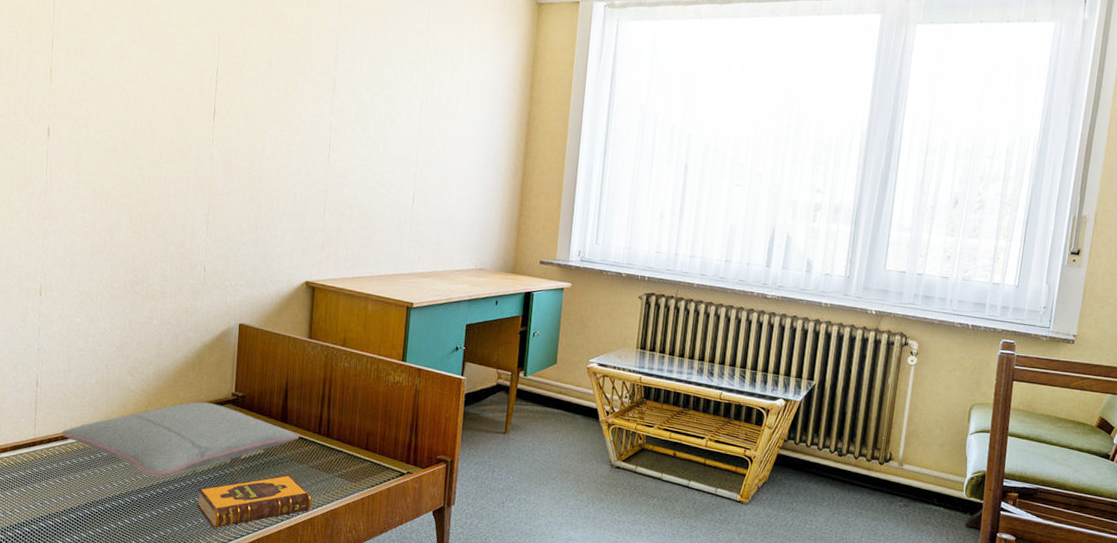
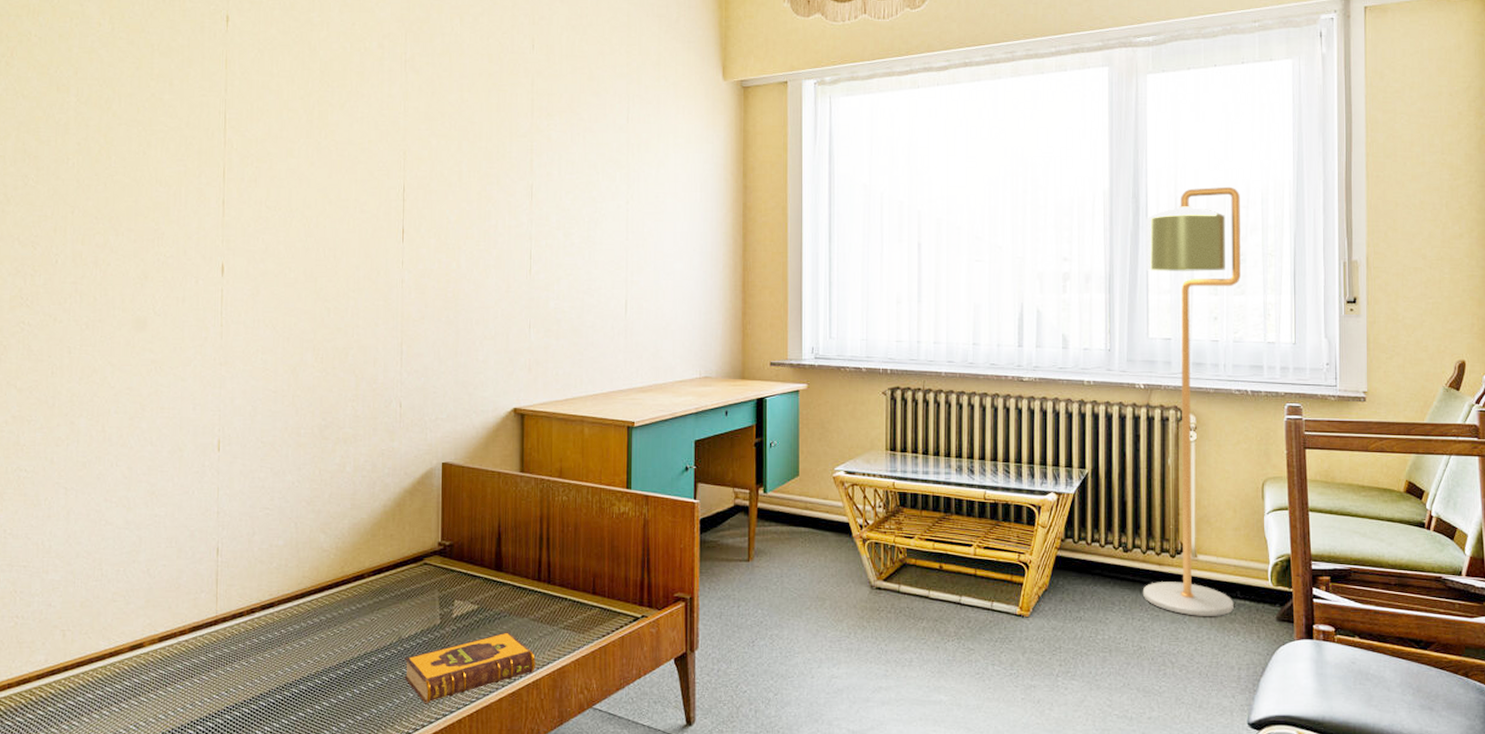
pillow: present [61,401,300,477] -> none [247,555,518,648]
floor lamp: none [850,136,988,518] -> present [1142,186,1241,616]

